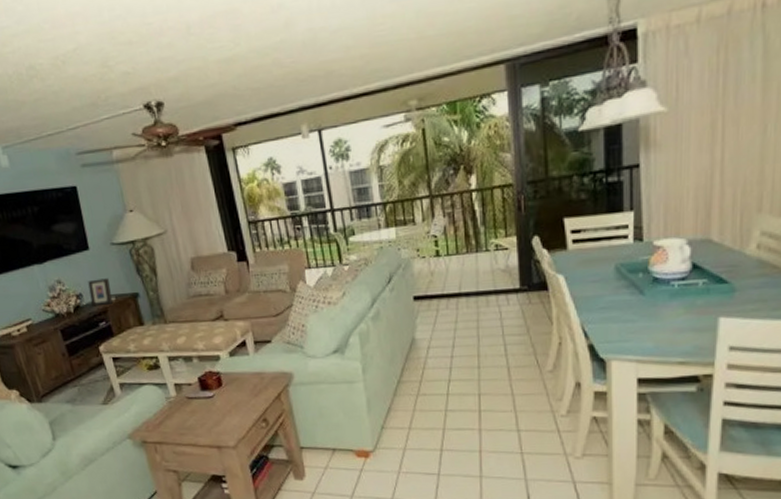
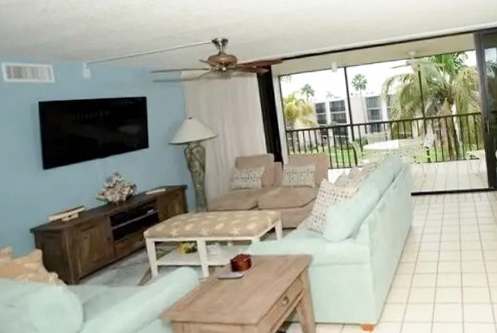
picture frame: present [88,278,113,307] -> none [143,172,162,196]

